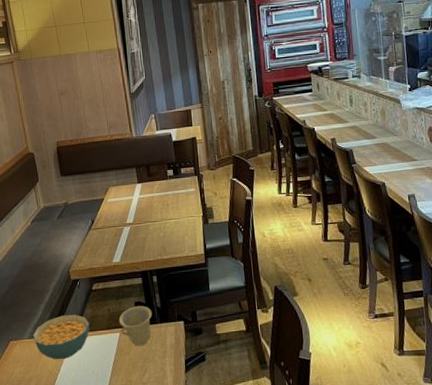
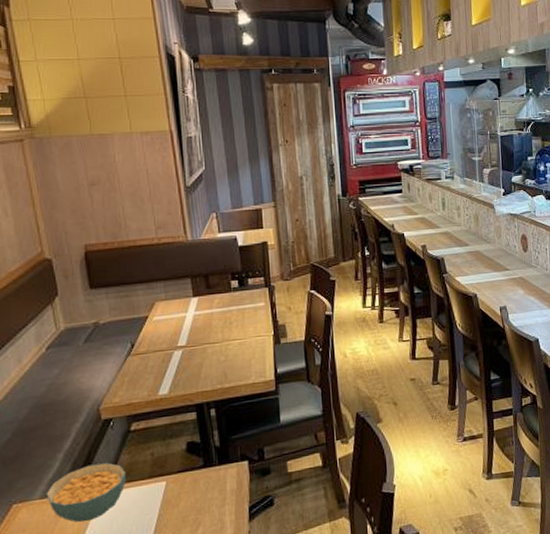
cup: present [118,306,152,347] -> none [165,446,209,496]

